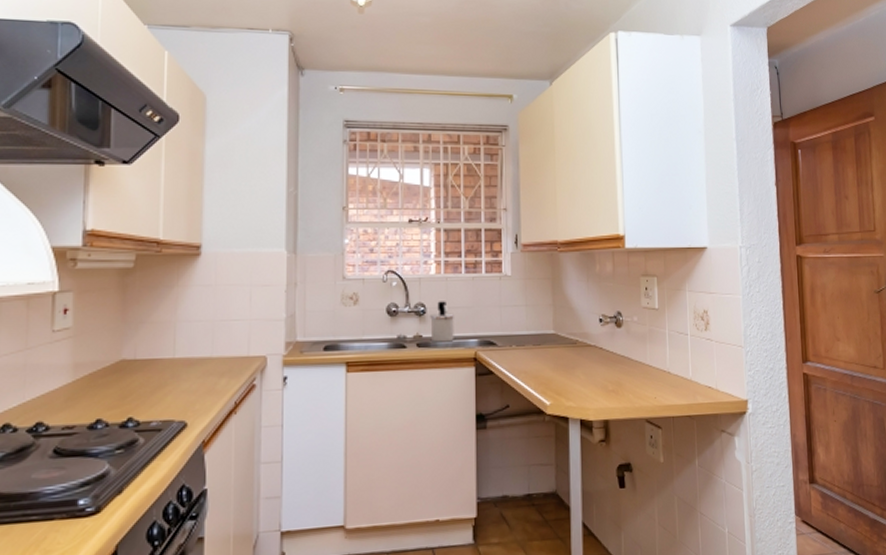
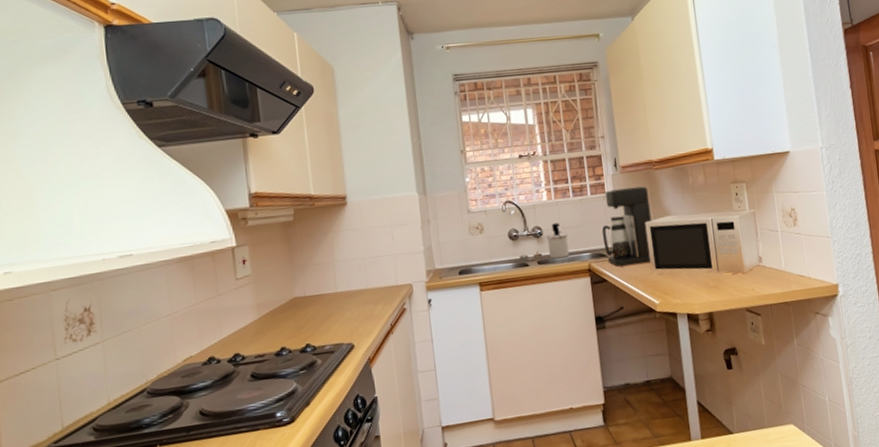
coffee maker: none [493,269,551,359] -> present [601,186,652,267]
microwave: none [543,305,669,379] -> present [645,209,763,275]

